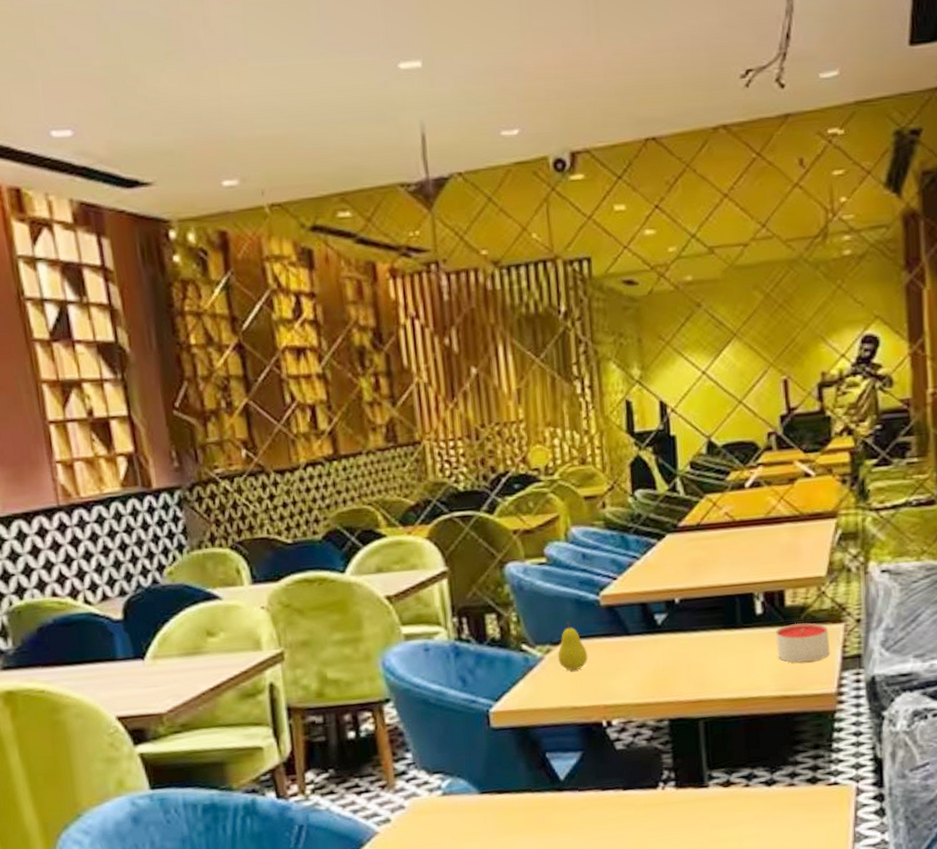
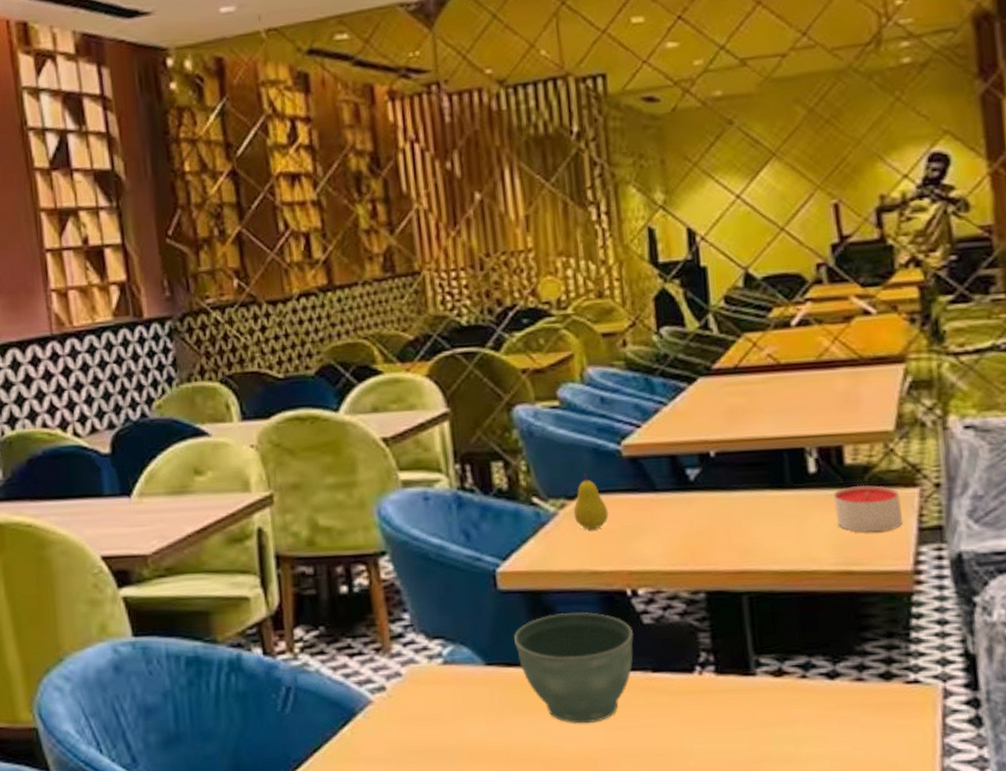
flower pot: none [505,742,608,838] -> present [514,611,634,724]

